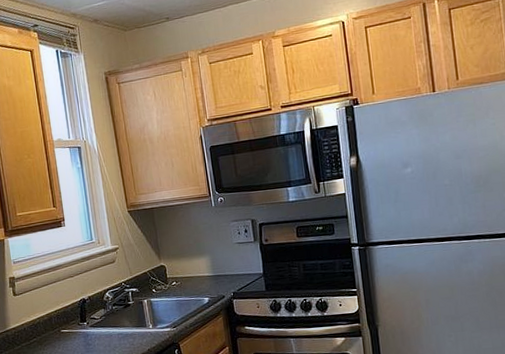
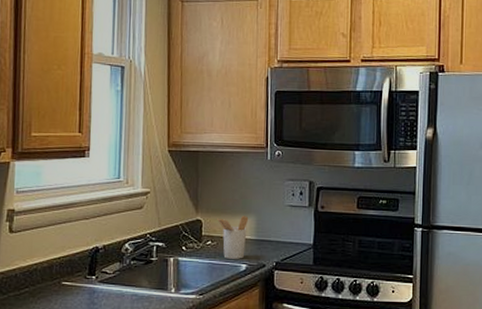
utensil holder: none [177,257,206,295] -> present [217,216,249,259]

